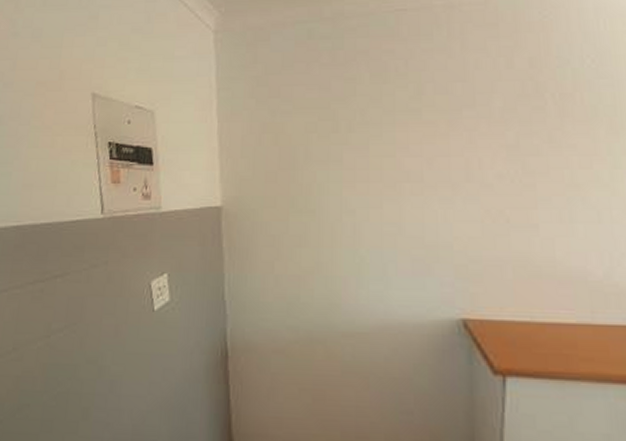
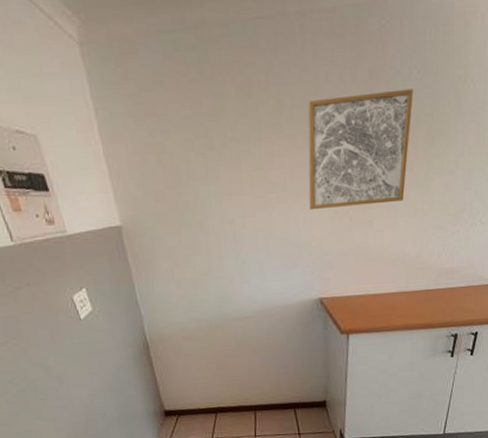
wall art: none [451,78,588,206] -> present [307,89,414,210]

